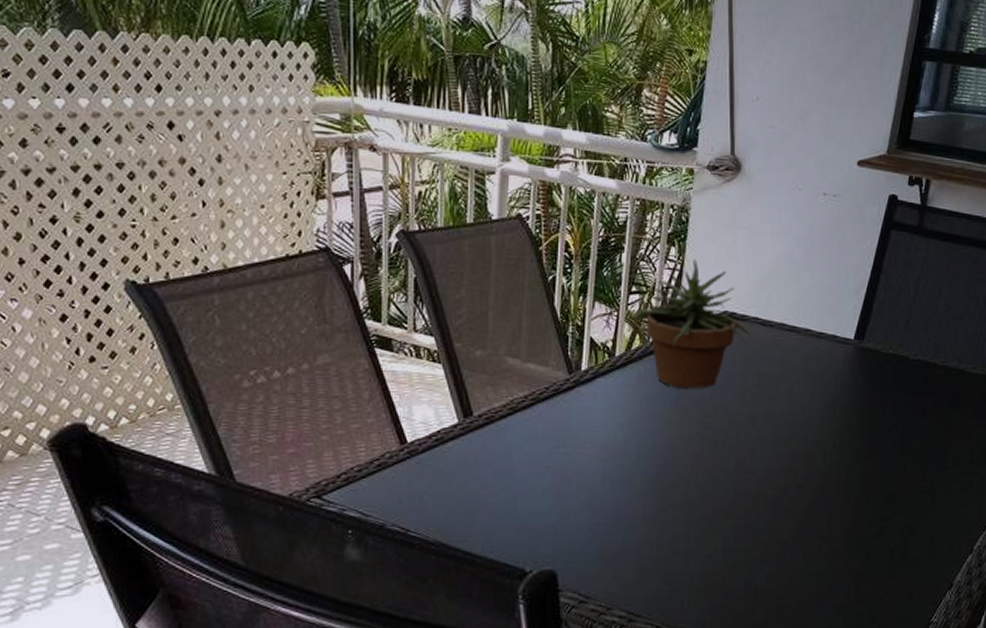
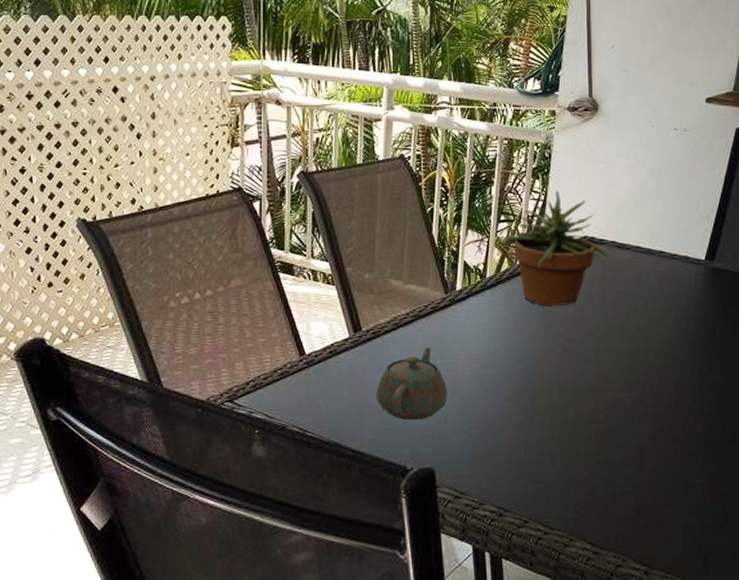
teapot: none [489,435,571,517] -> present [375,347,447,421]

